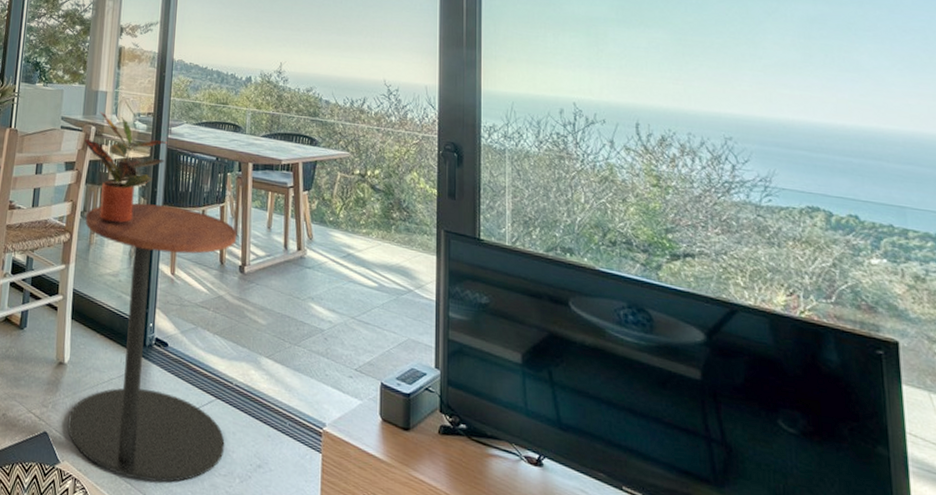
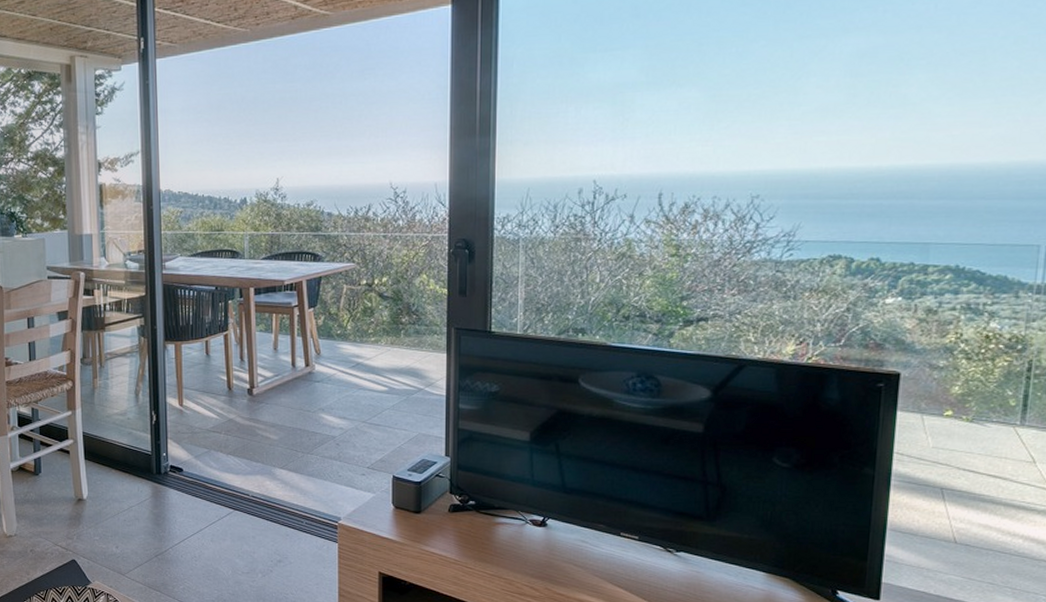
side table: present [67,203,237,483] -> none [86,341,246,587]
potted plant: present [84,111,168,223] -> none [74,256,163,365]

